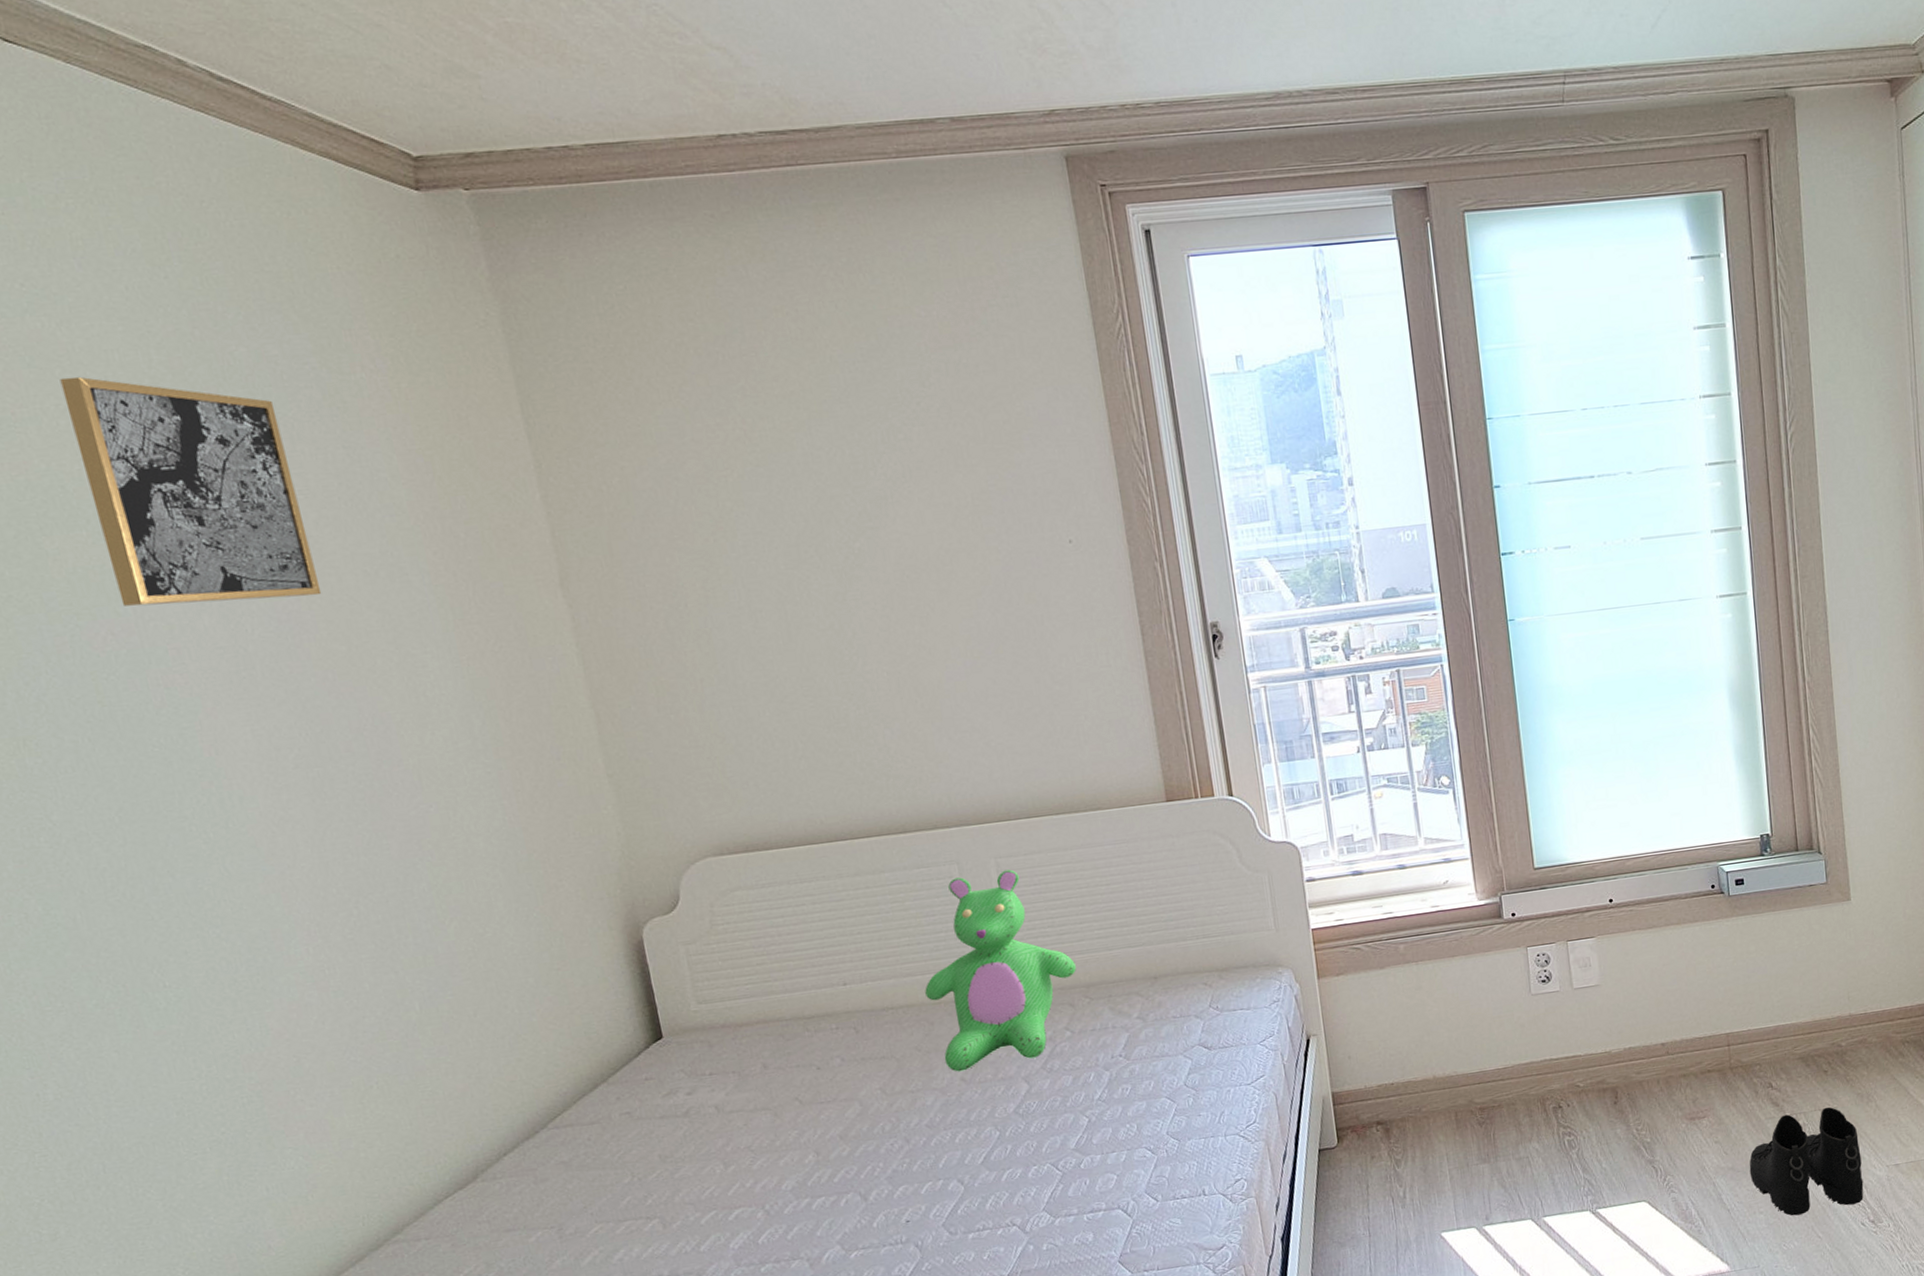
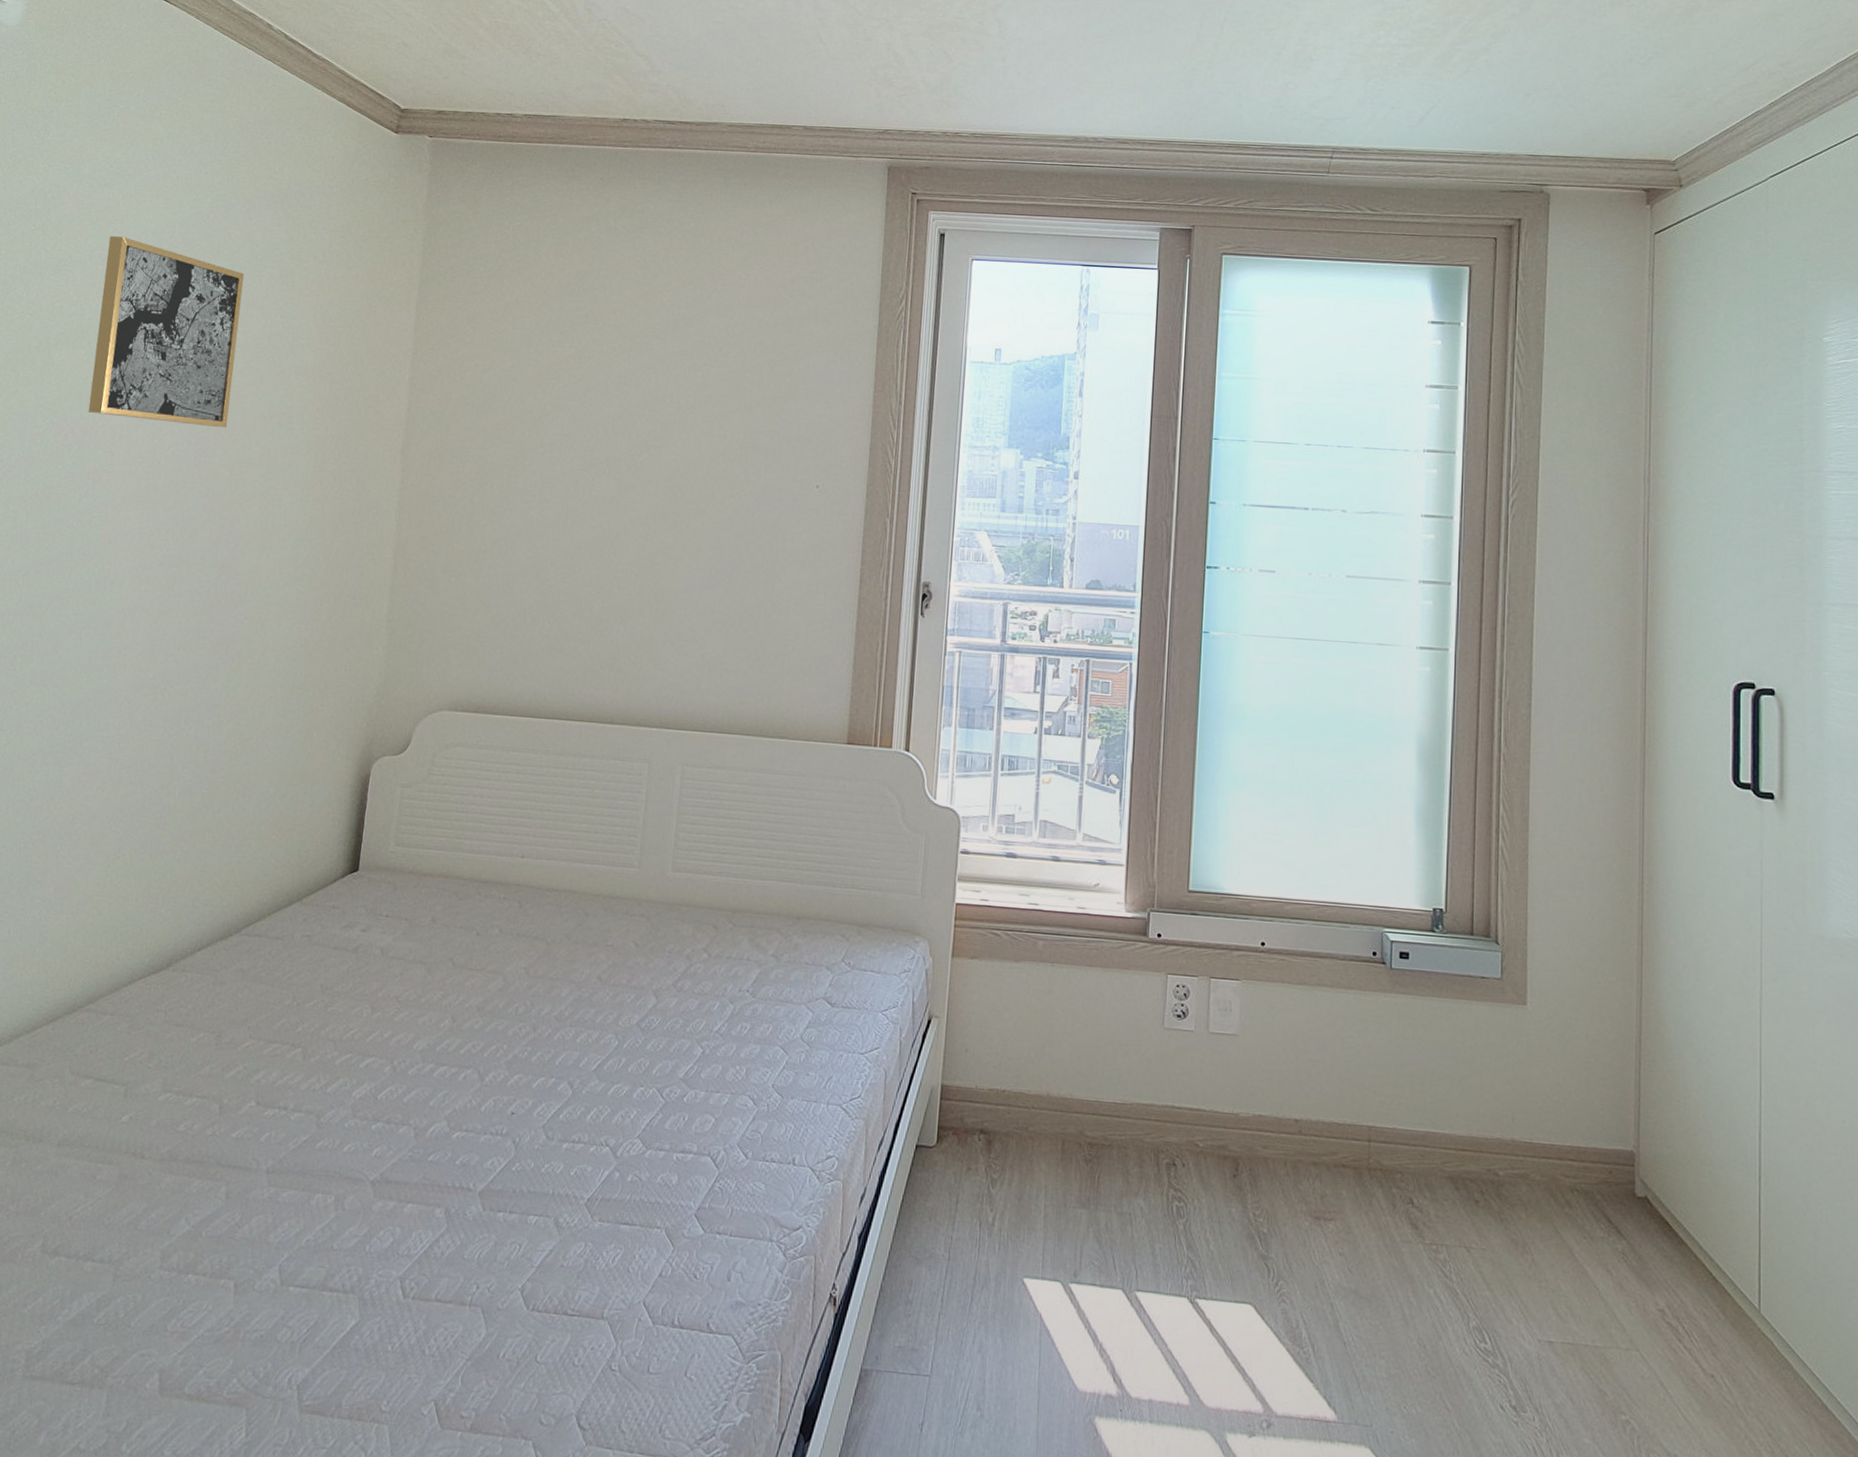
teddy bear: present [925,869,1076,1072] -> none [588,776,728,973]
boots: present [1749,1107,1864,1216] -> none [1374,1242,1509,1379]

